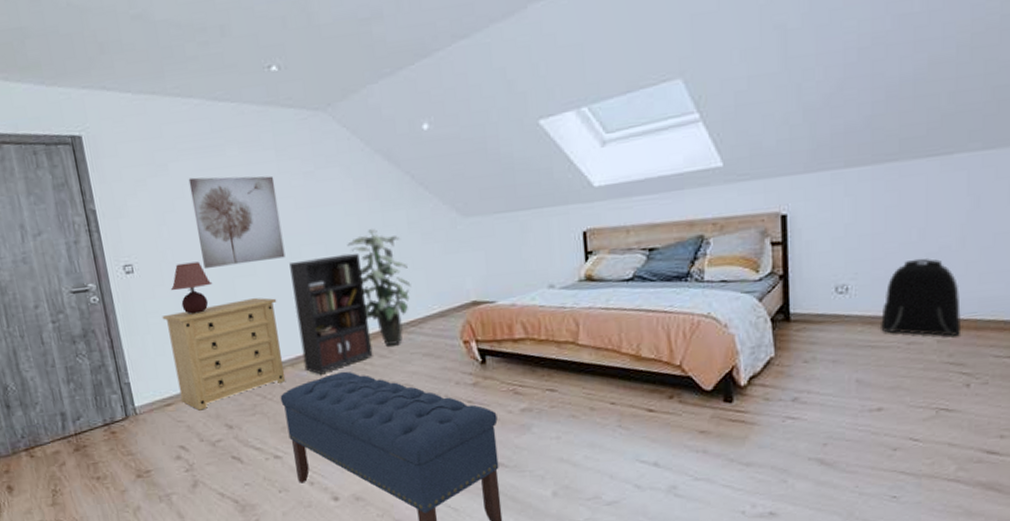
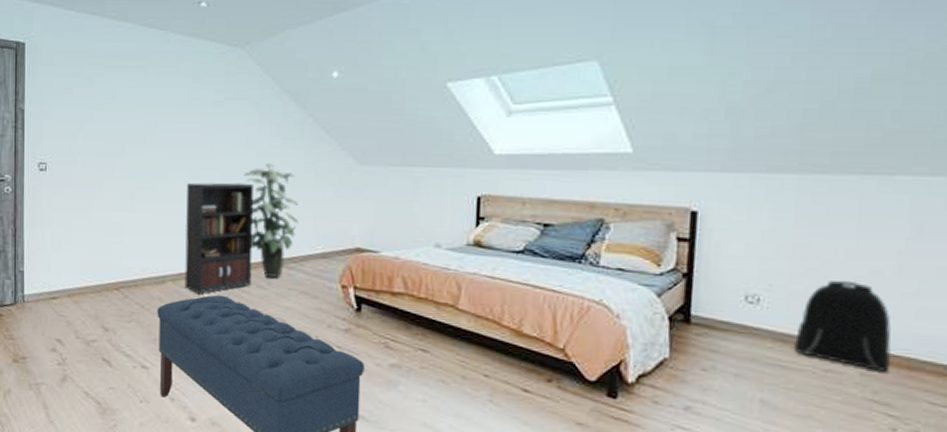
dresser: present [162,297,286,411] -> none [64,211,170,309]
table lamp: present [170,261,213,314] -> none [75,168,114,217]
wall art: present [188,175,286,268] -> none [109,92,187,178]

